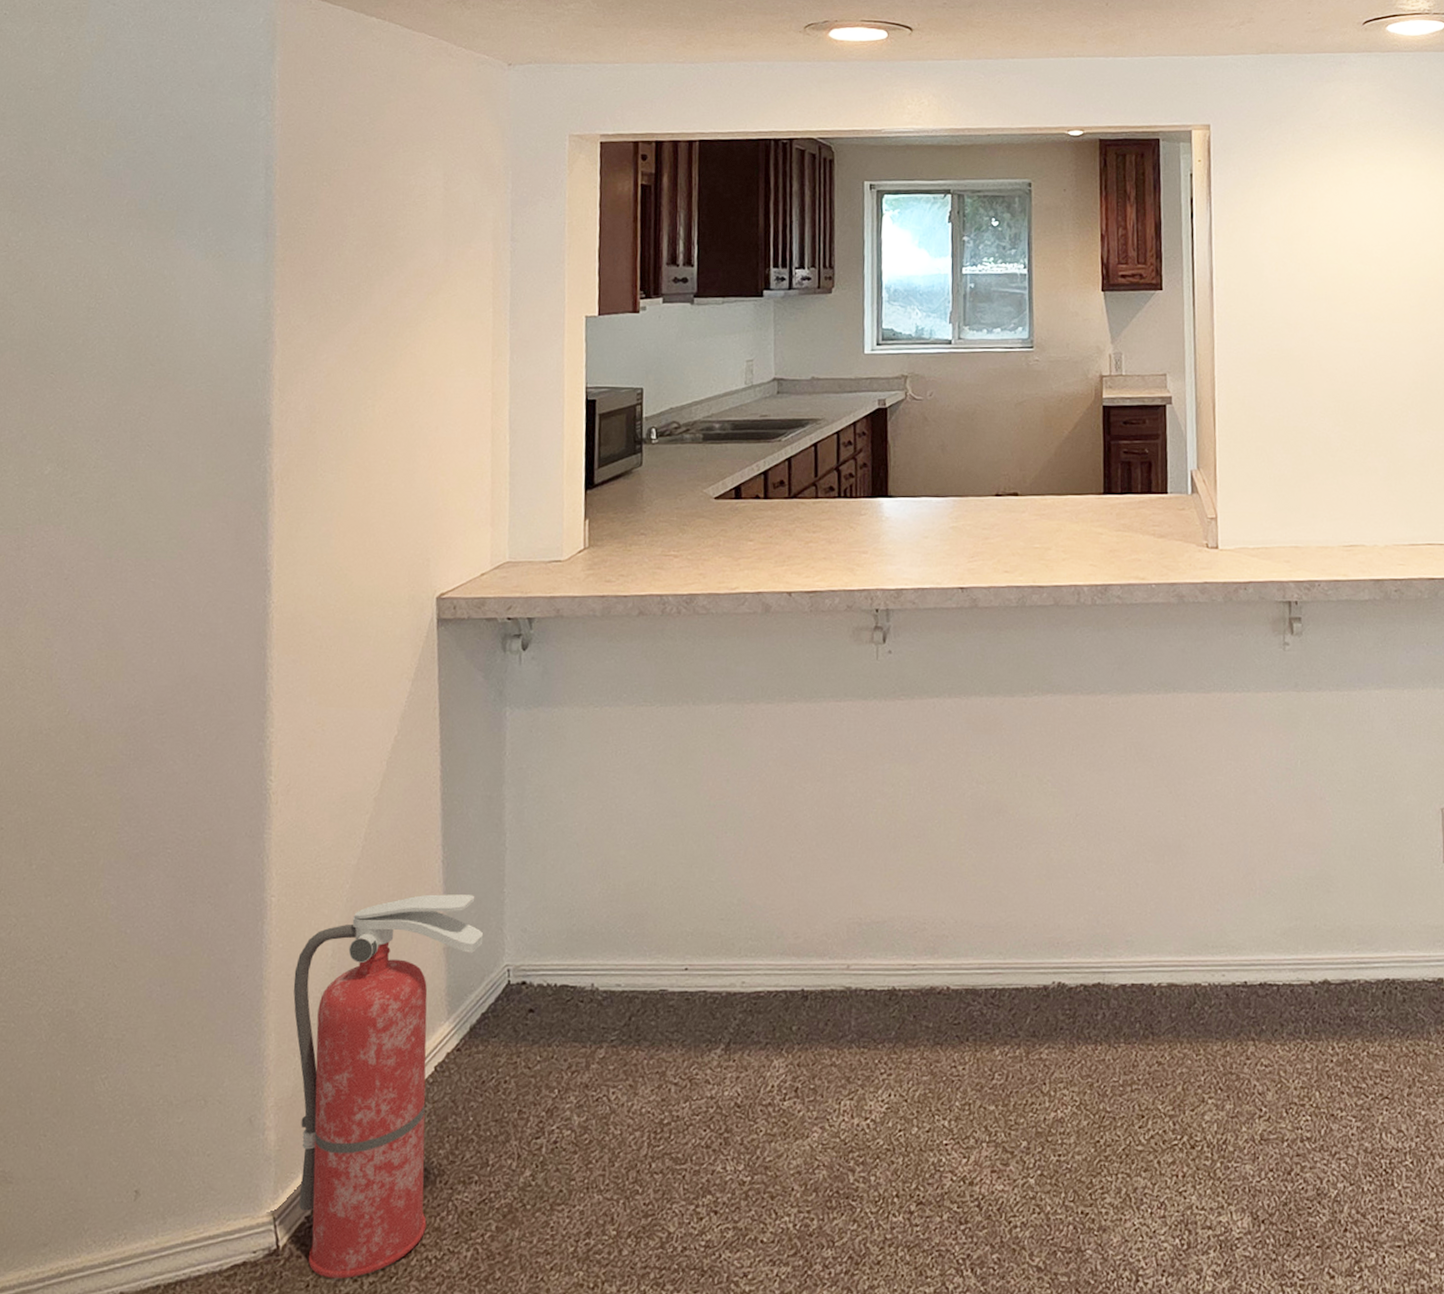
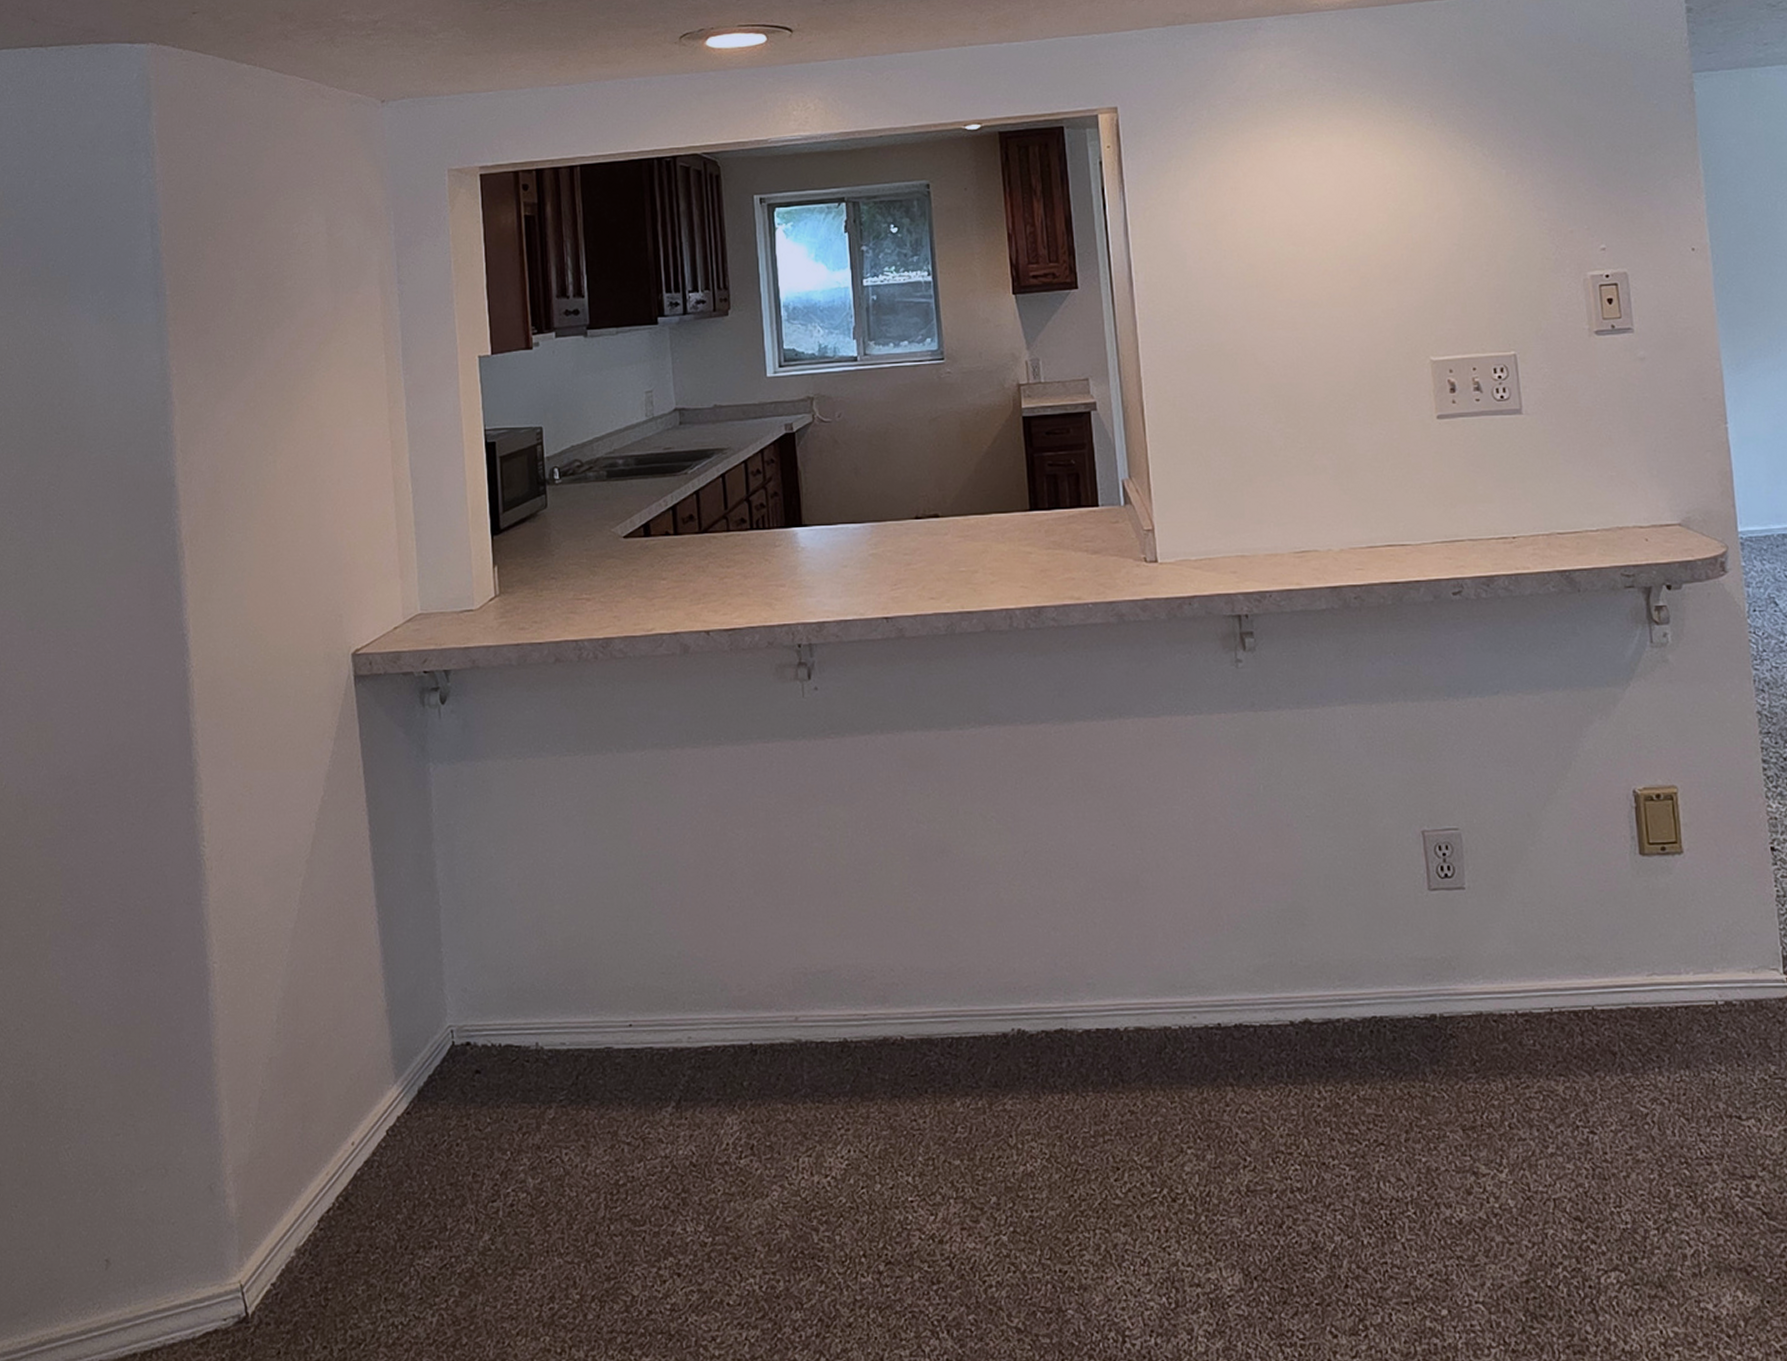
fire extinguisher: present [293,894,484,1279] -> none [242,955,425,1345]

